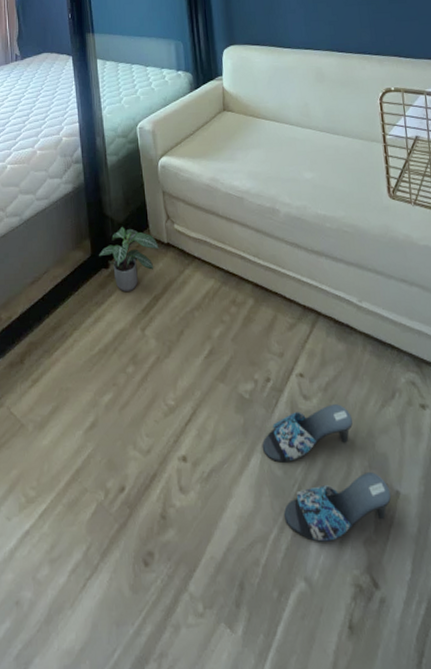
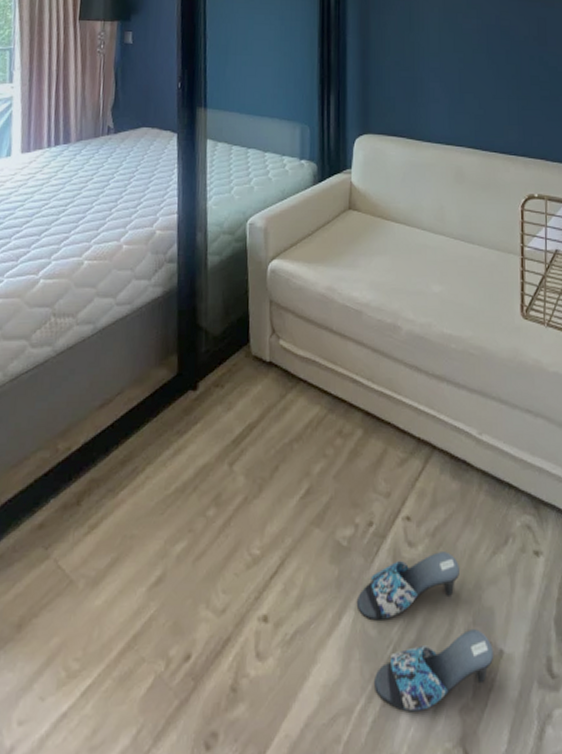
potted plant: present [99,226,159,293] -> none [187,340,259,420]

